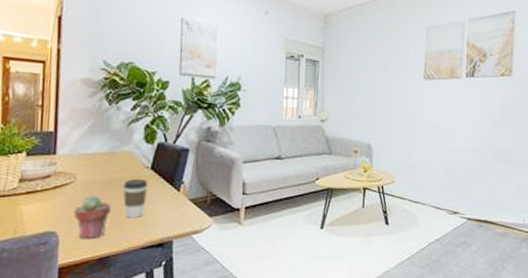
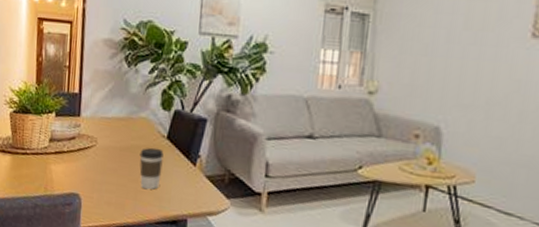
potted succulent: present [73,196,111,239] -> none [94,161,128,206]

